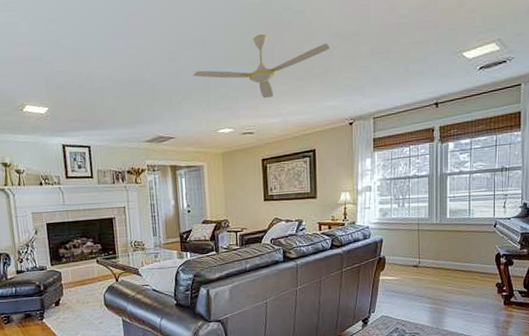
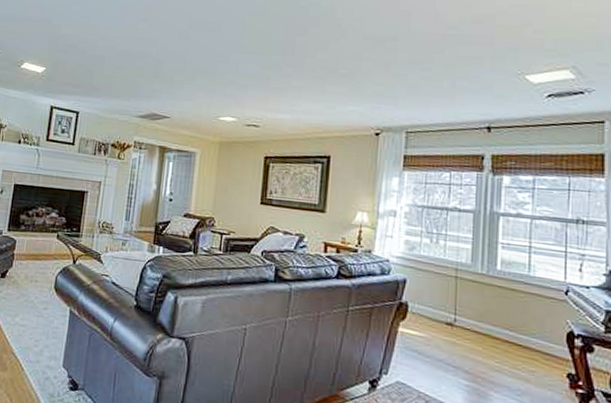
ceiling fan: present [193,33,330,99] -> none [201,25,360,92]

